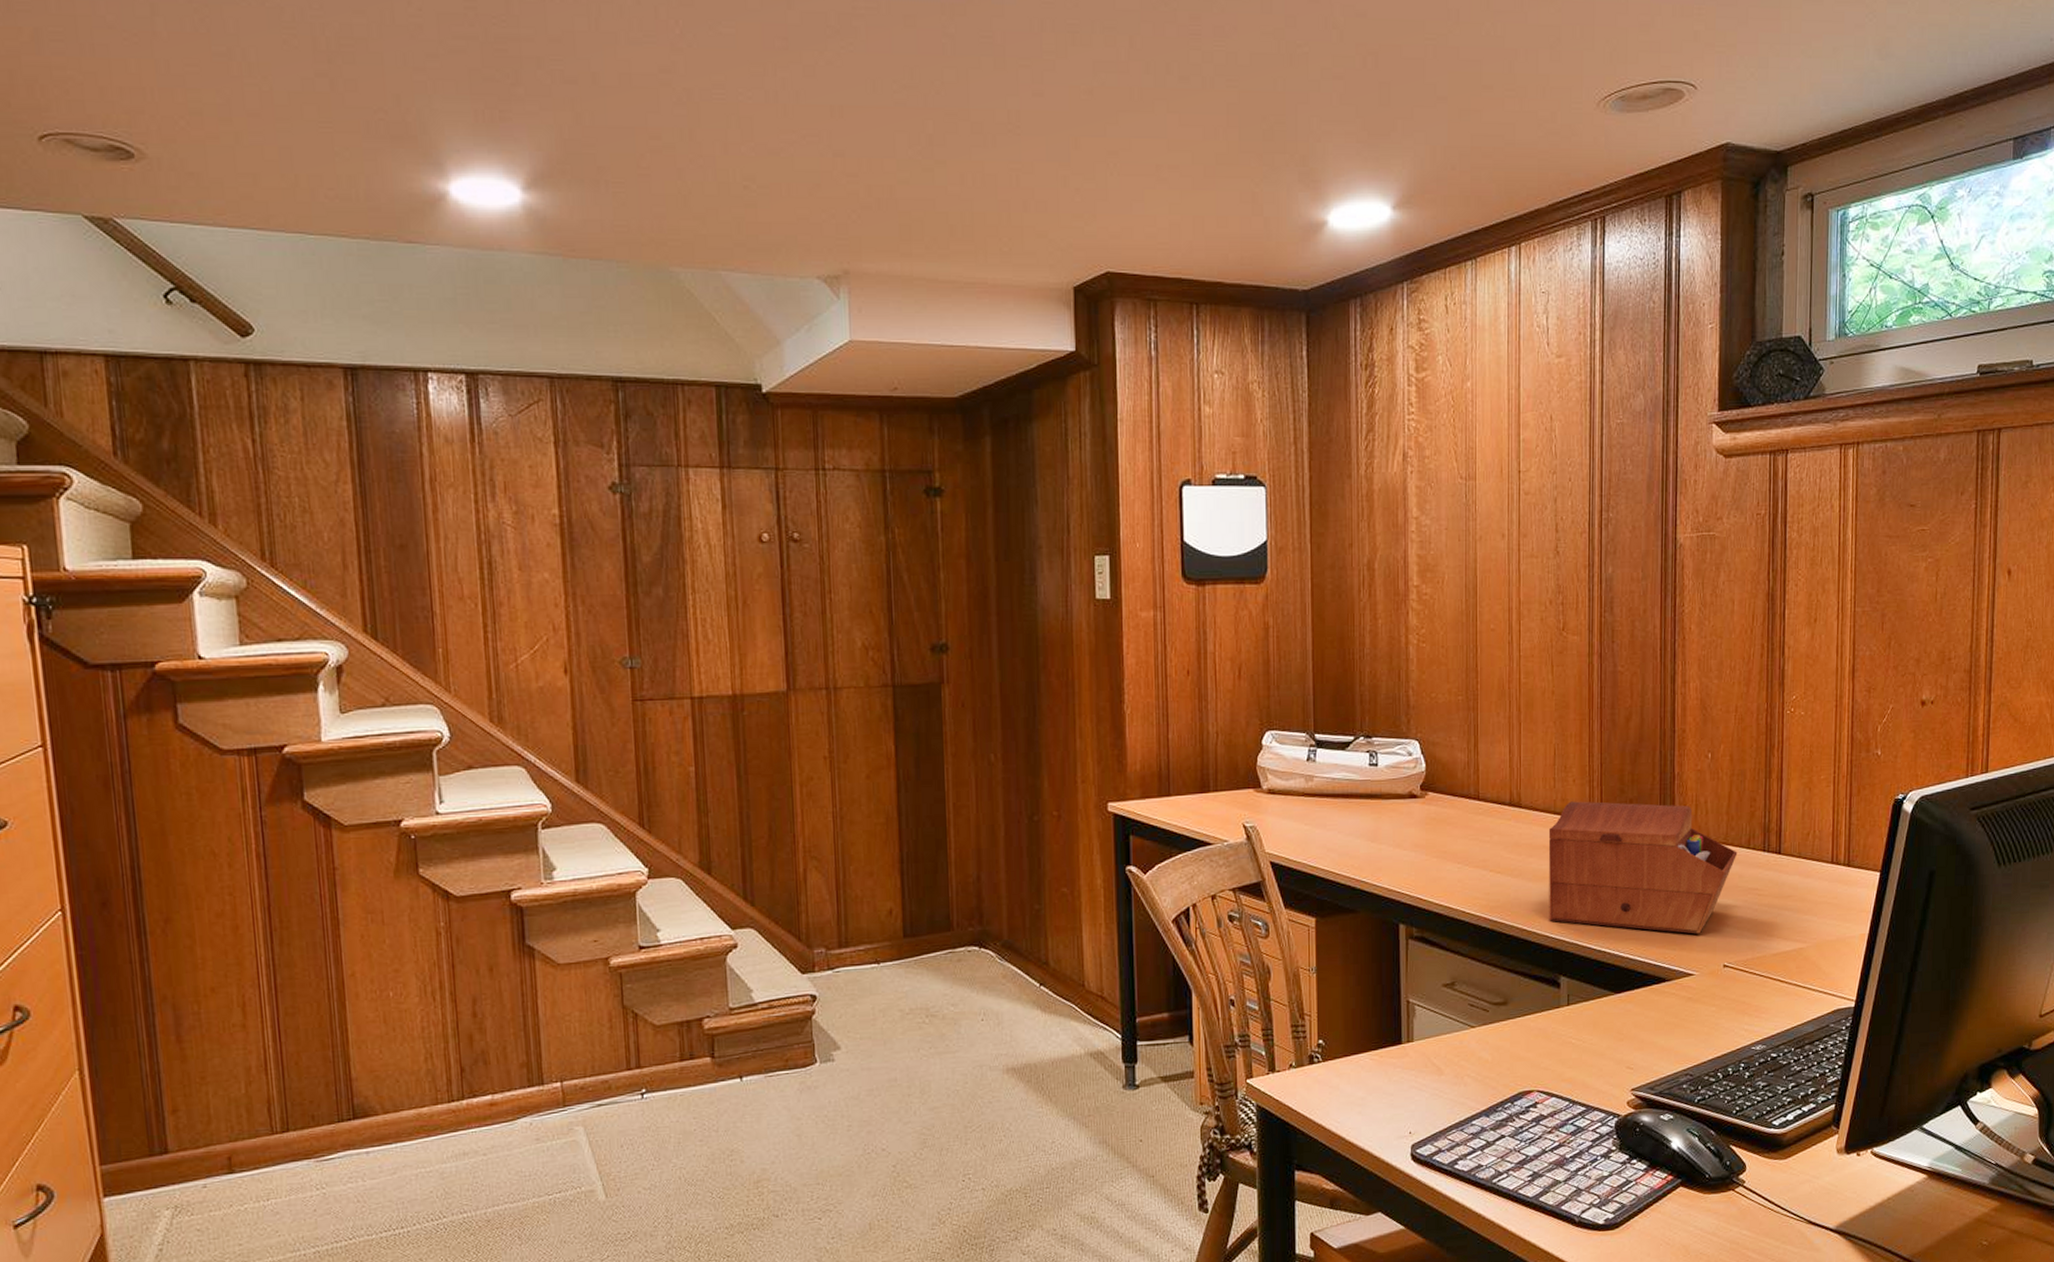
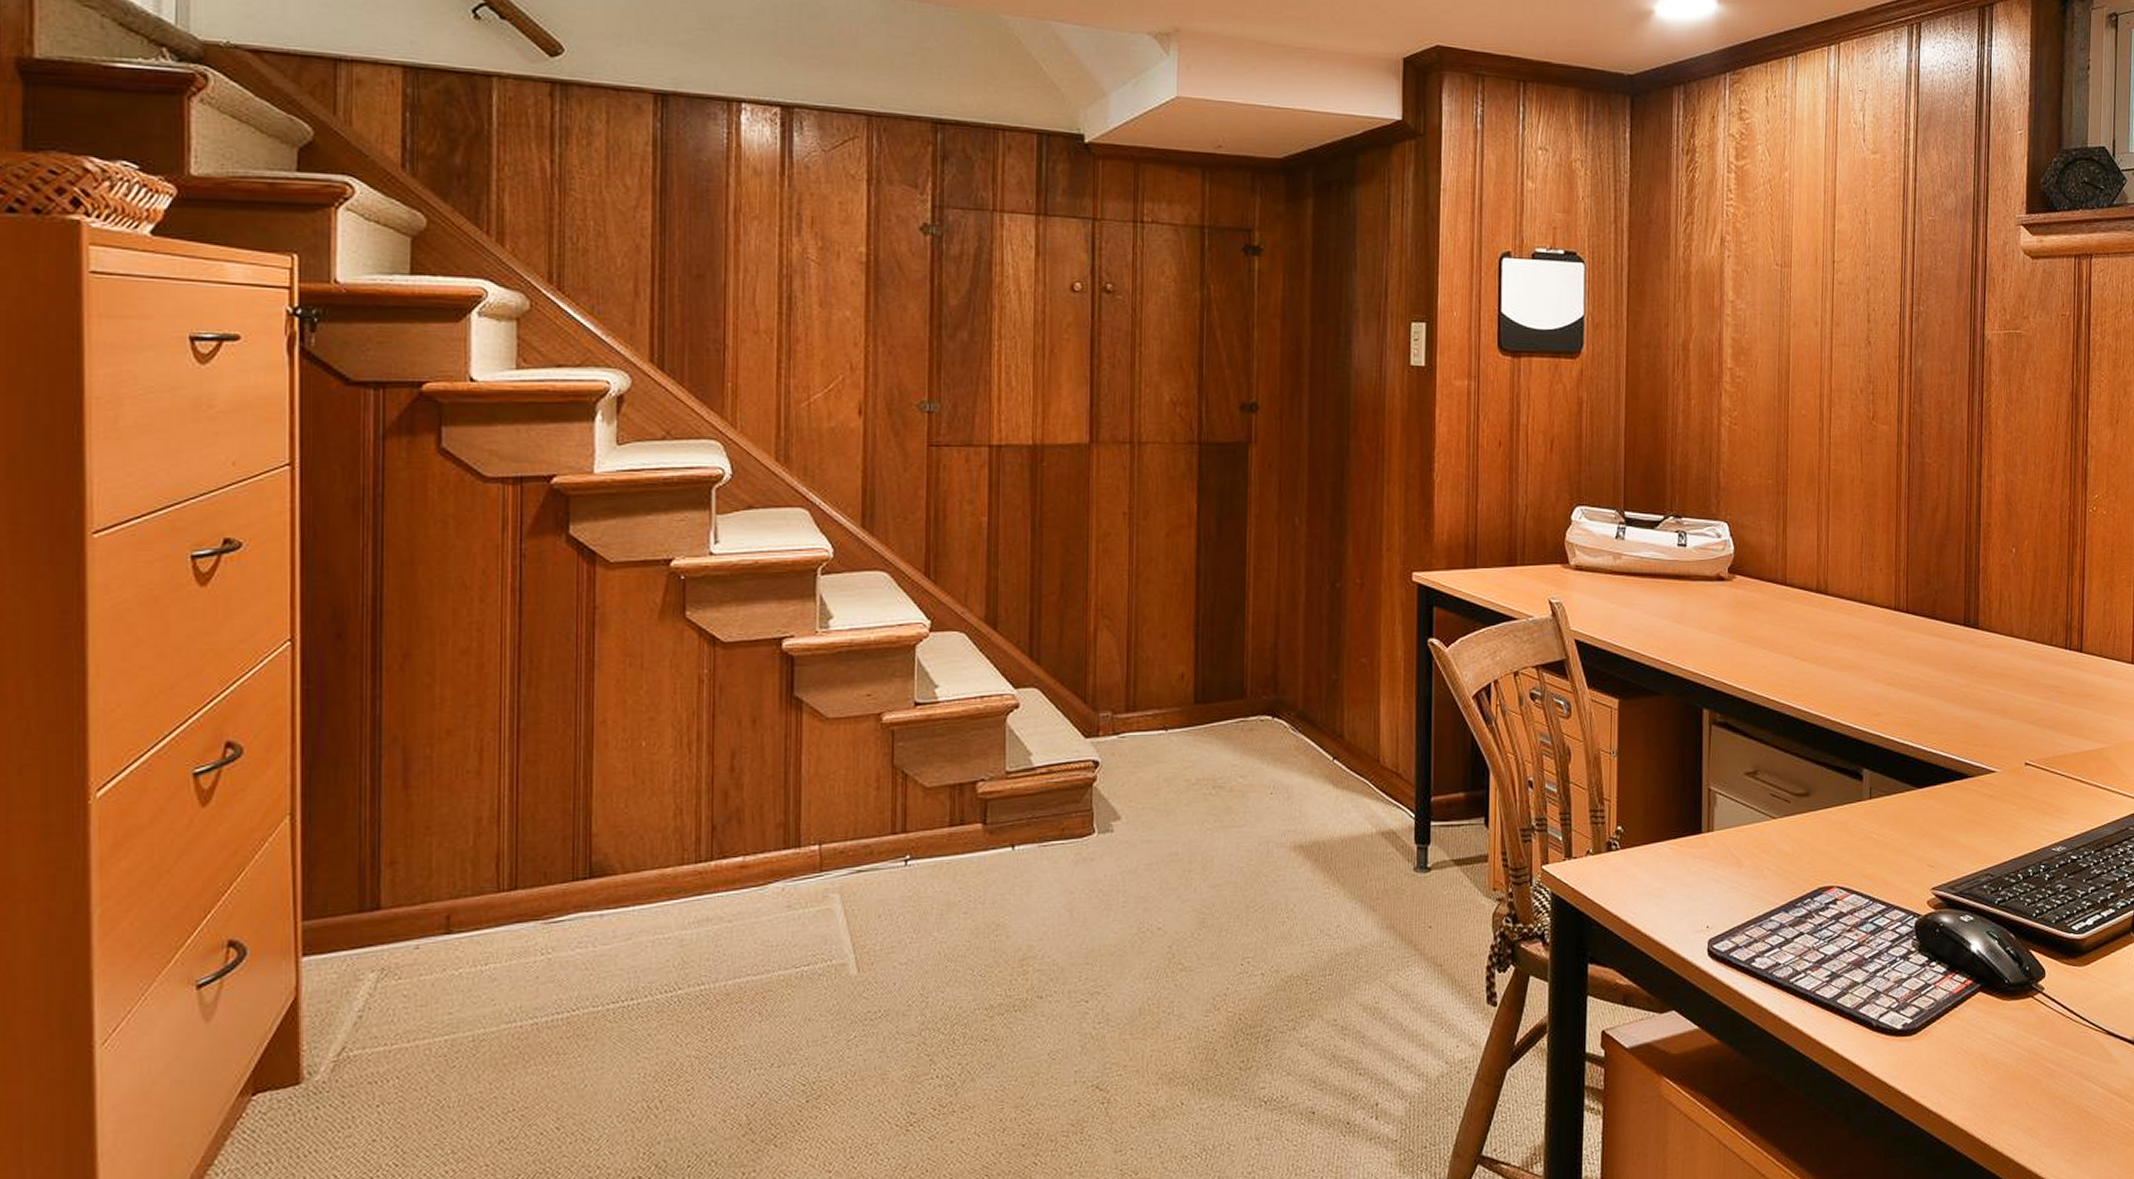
sewing box: present [1548,801,1738,934] -> none [1853,590,2040,731]

